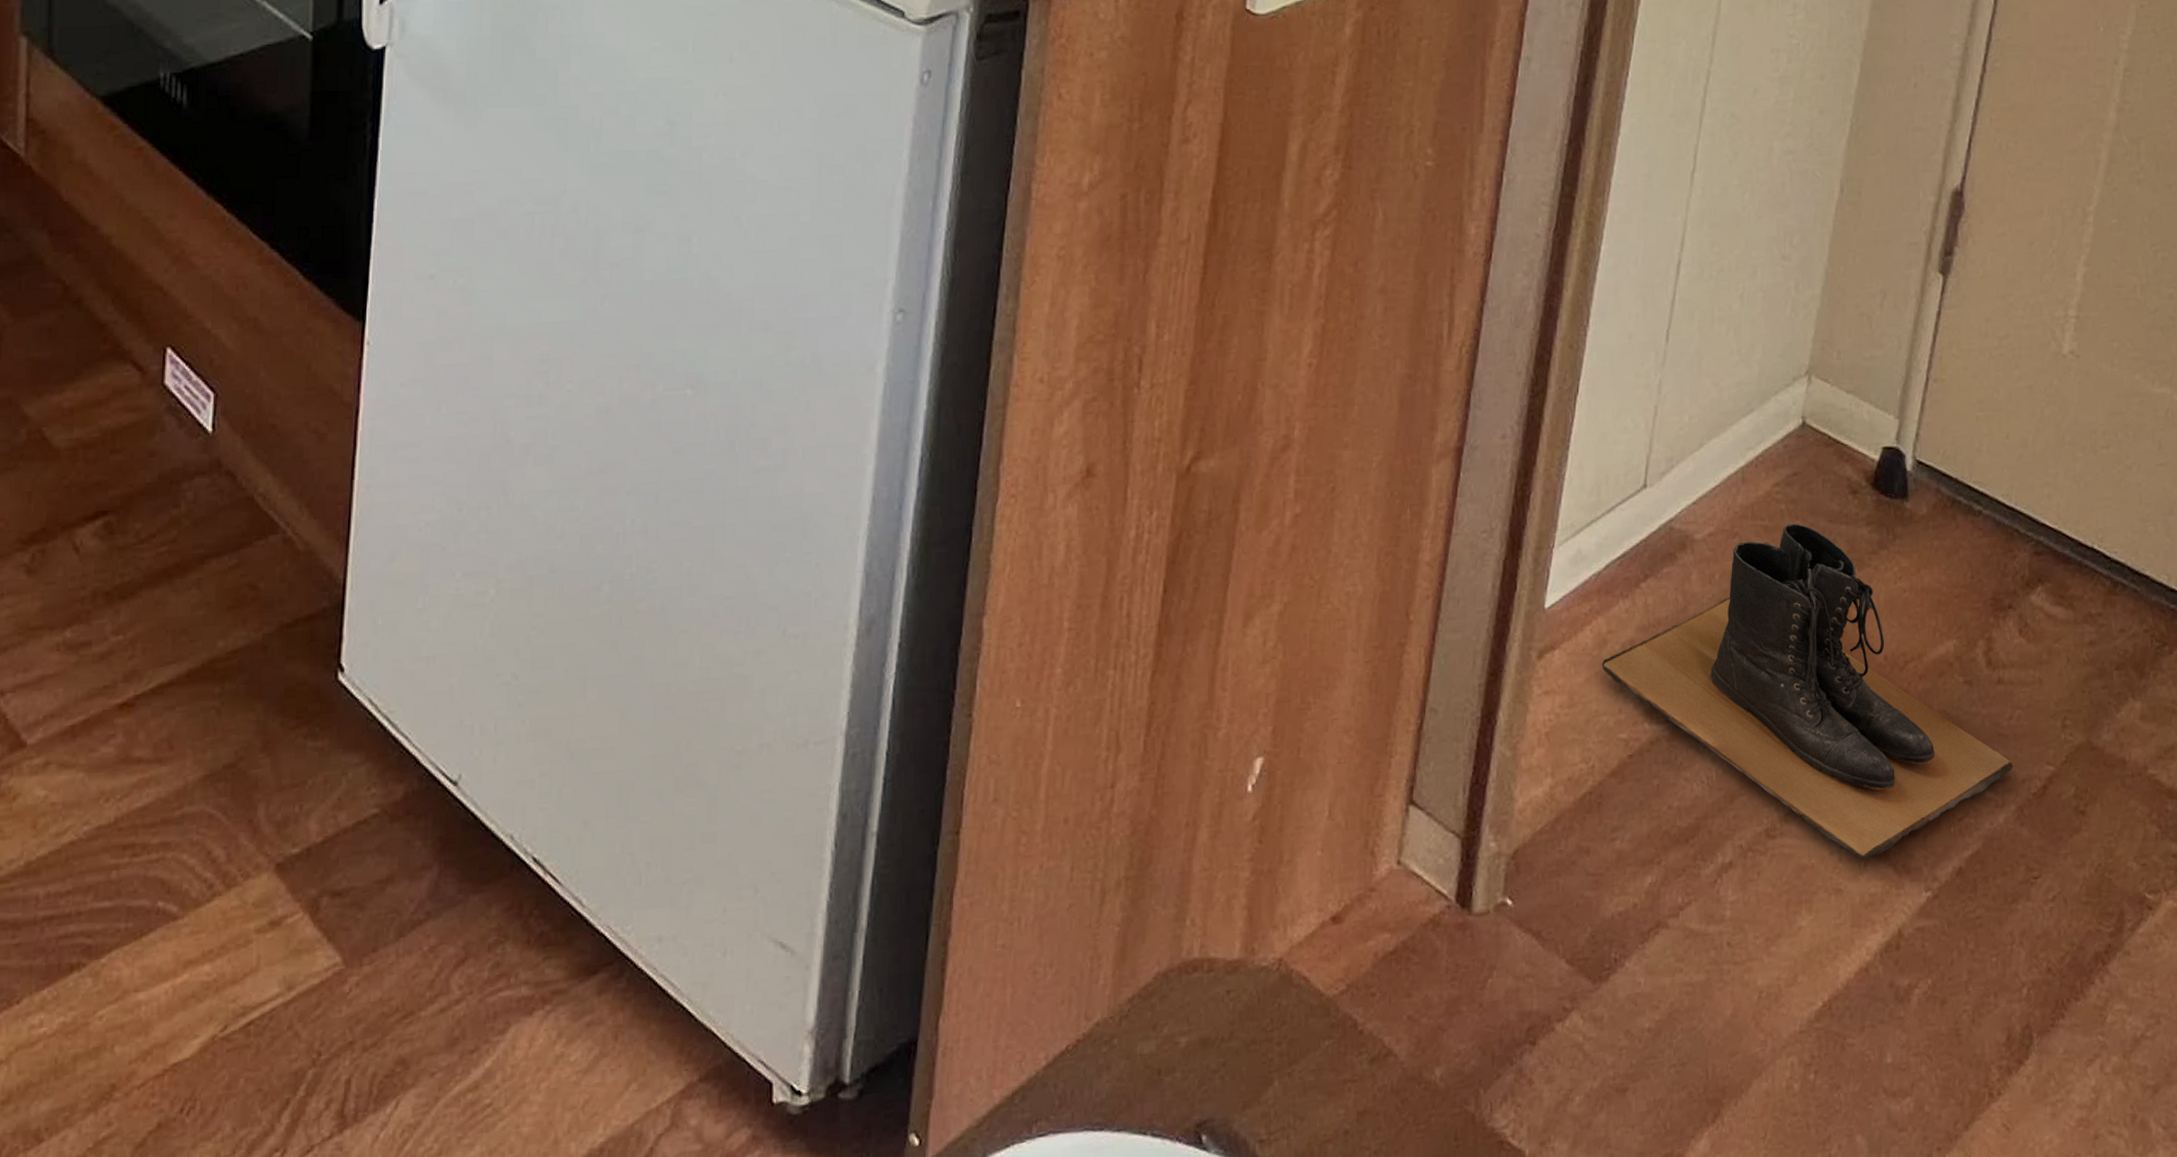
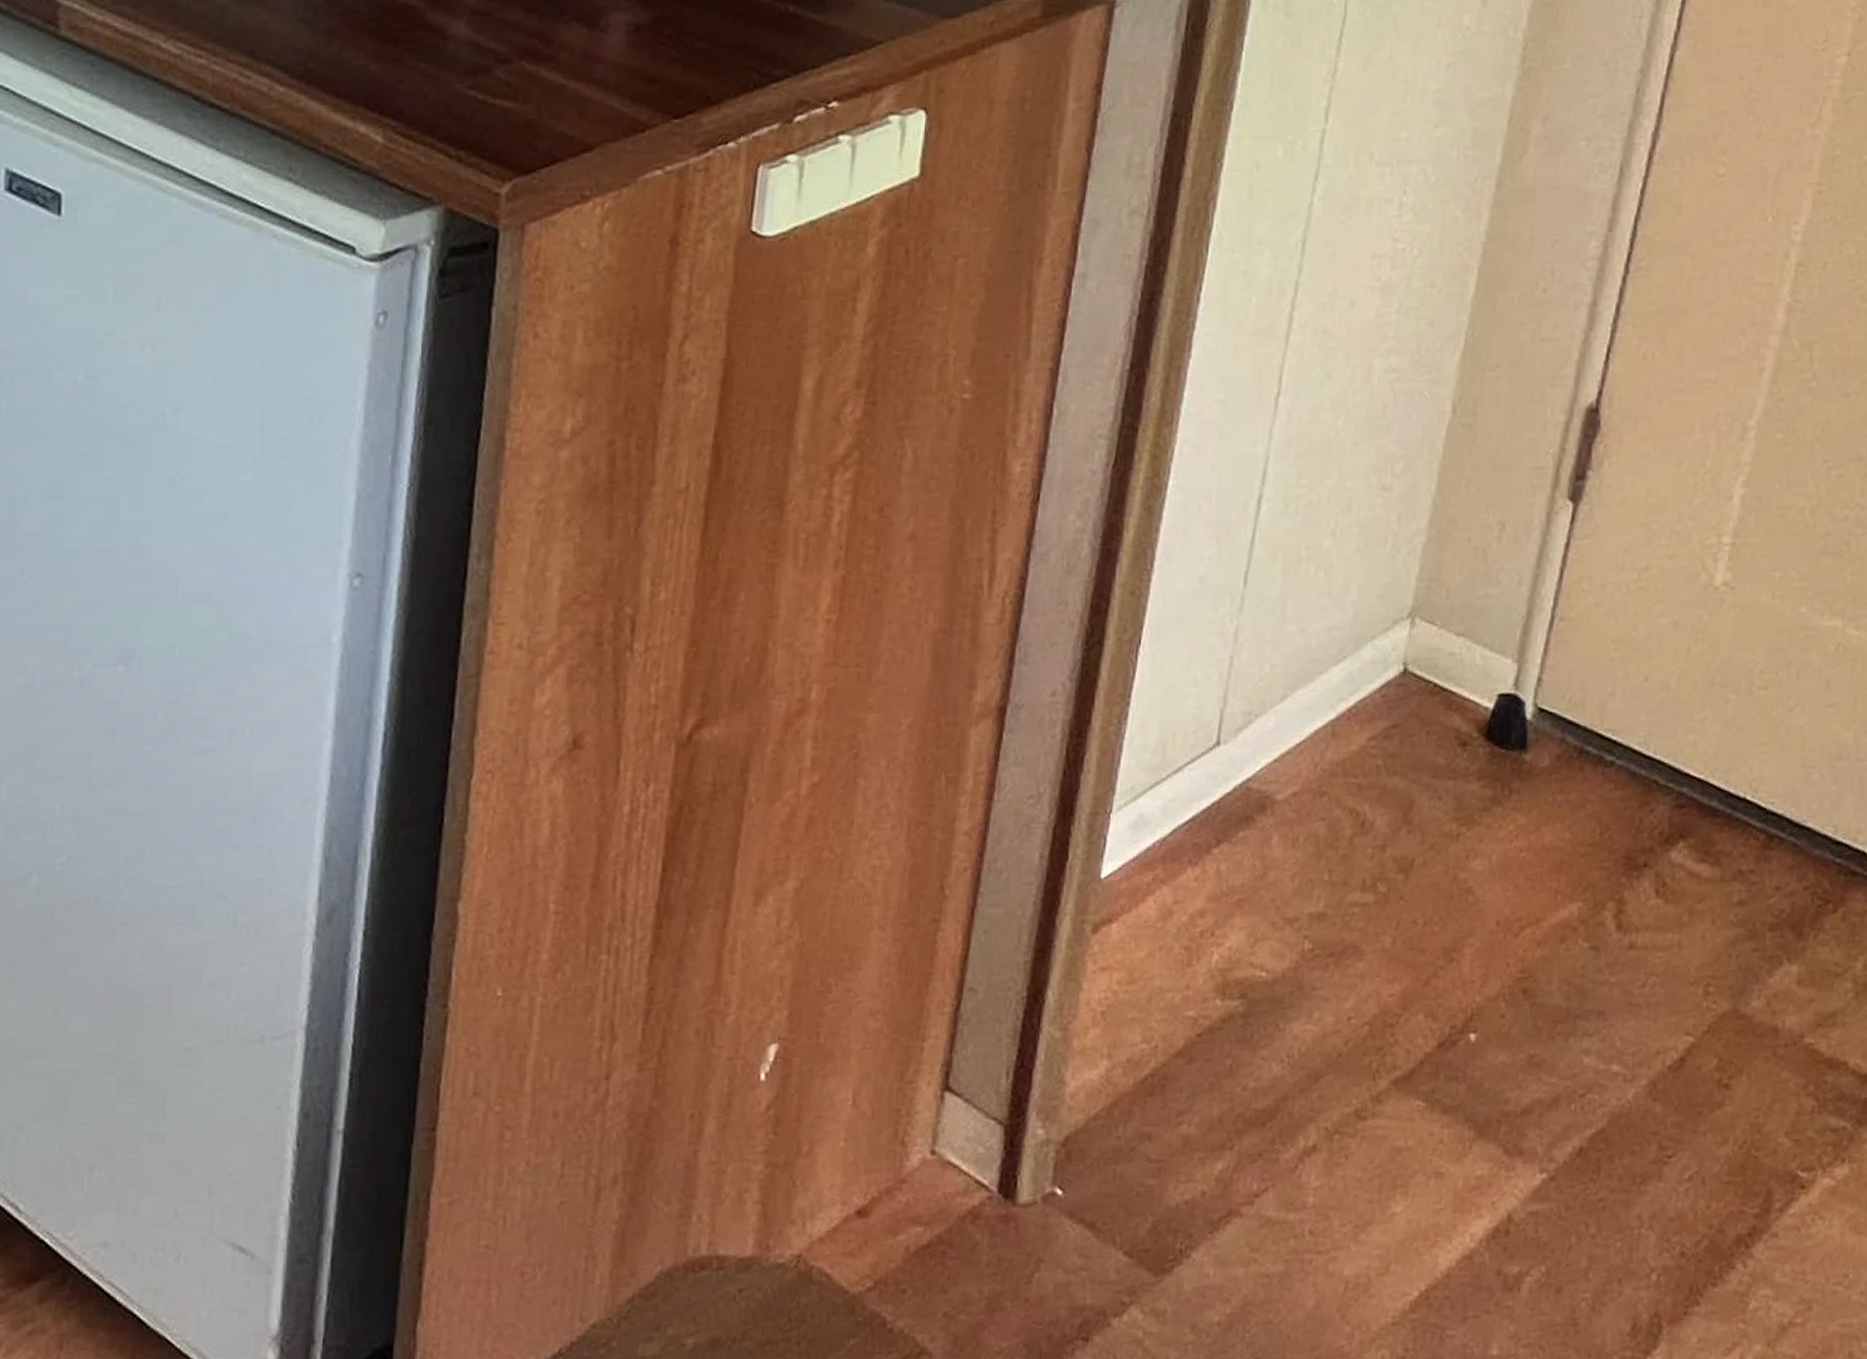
boots: present [1601,523,2014,859] -> none [1166,779,1646,1140]

